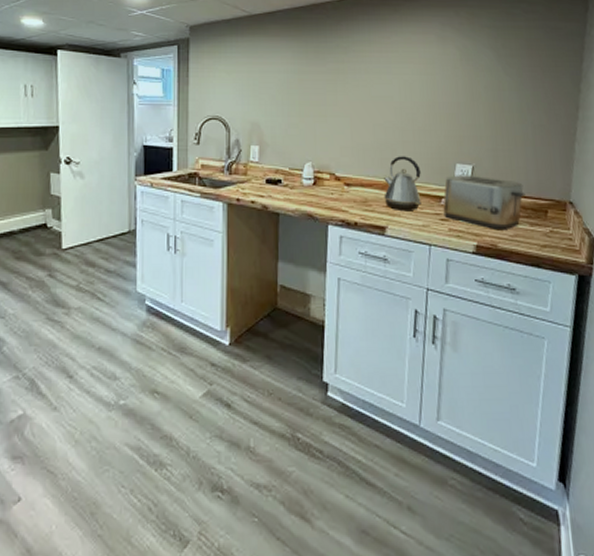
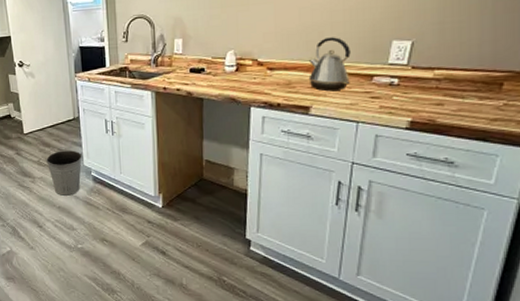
bucket: none [87,272,137,332] -> present [45,150,83,196]
toaster: present [443,175,525,229] -> none [374,51,476,105]

